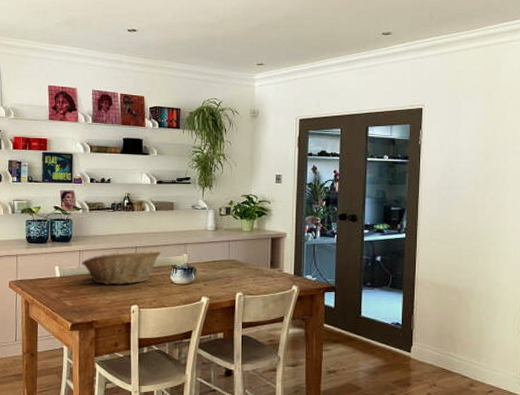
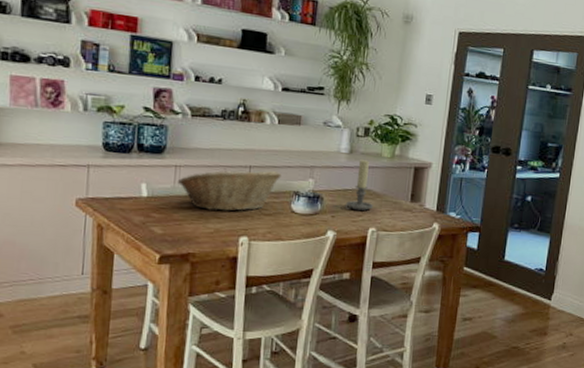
candle holder: none [214,235,239,279] -> present [345,160,374,211]

